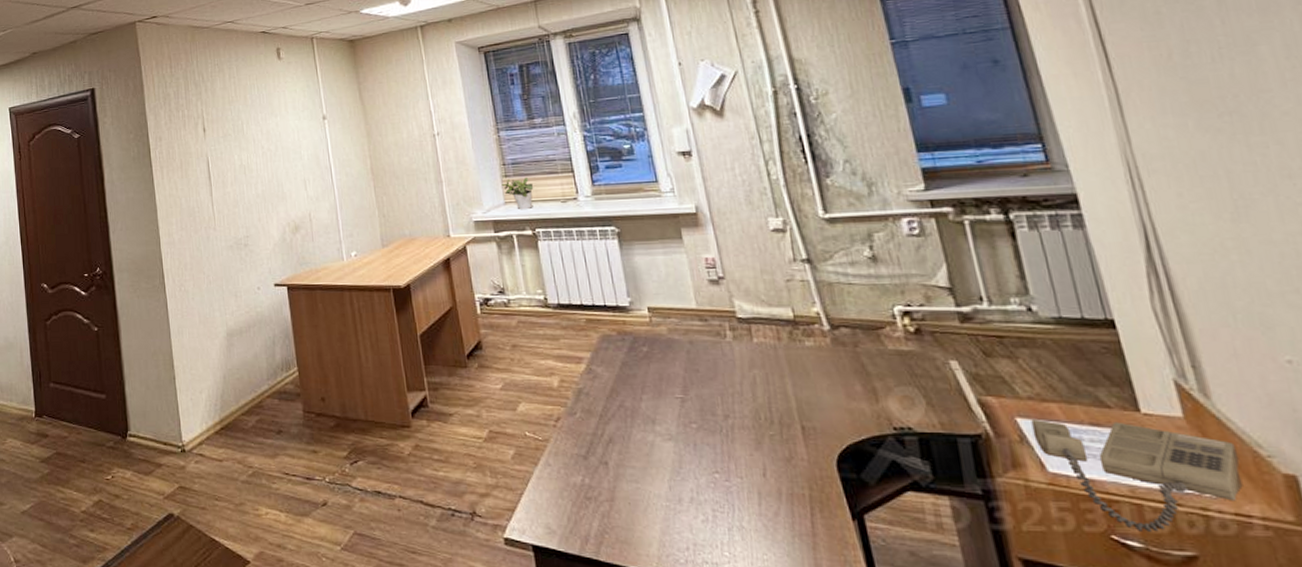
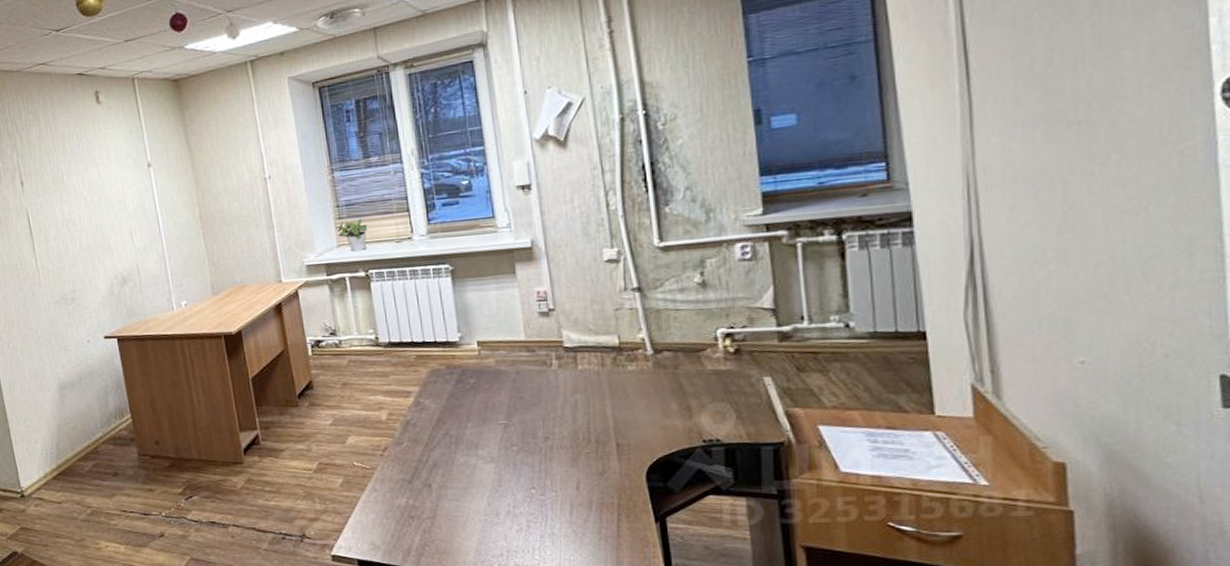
telephone: present [1031,418,1243,533] -> none [832,424,1017,519]

